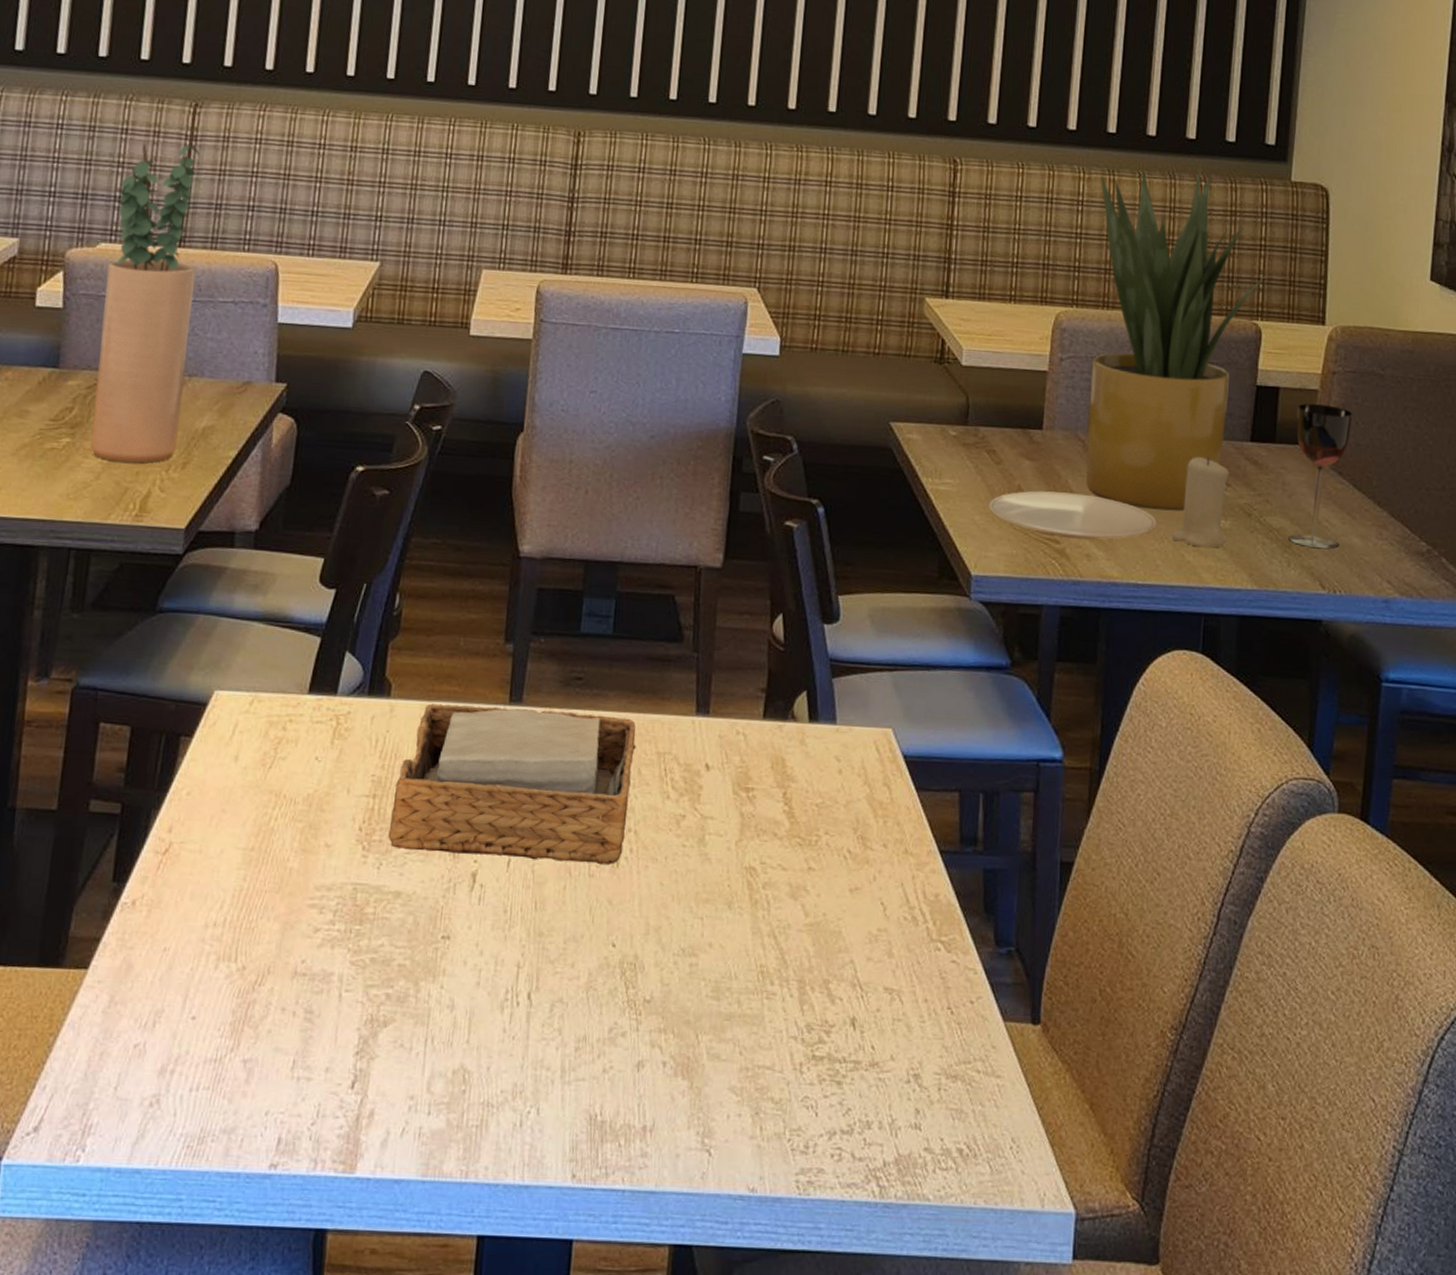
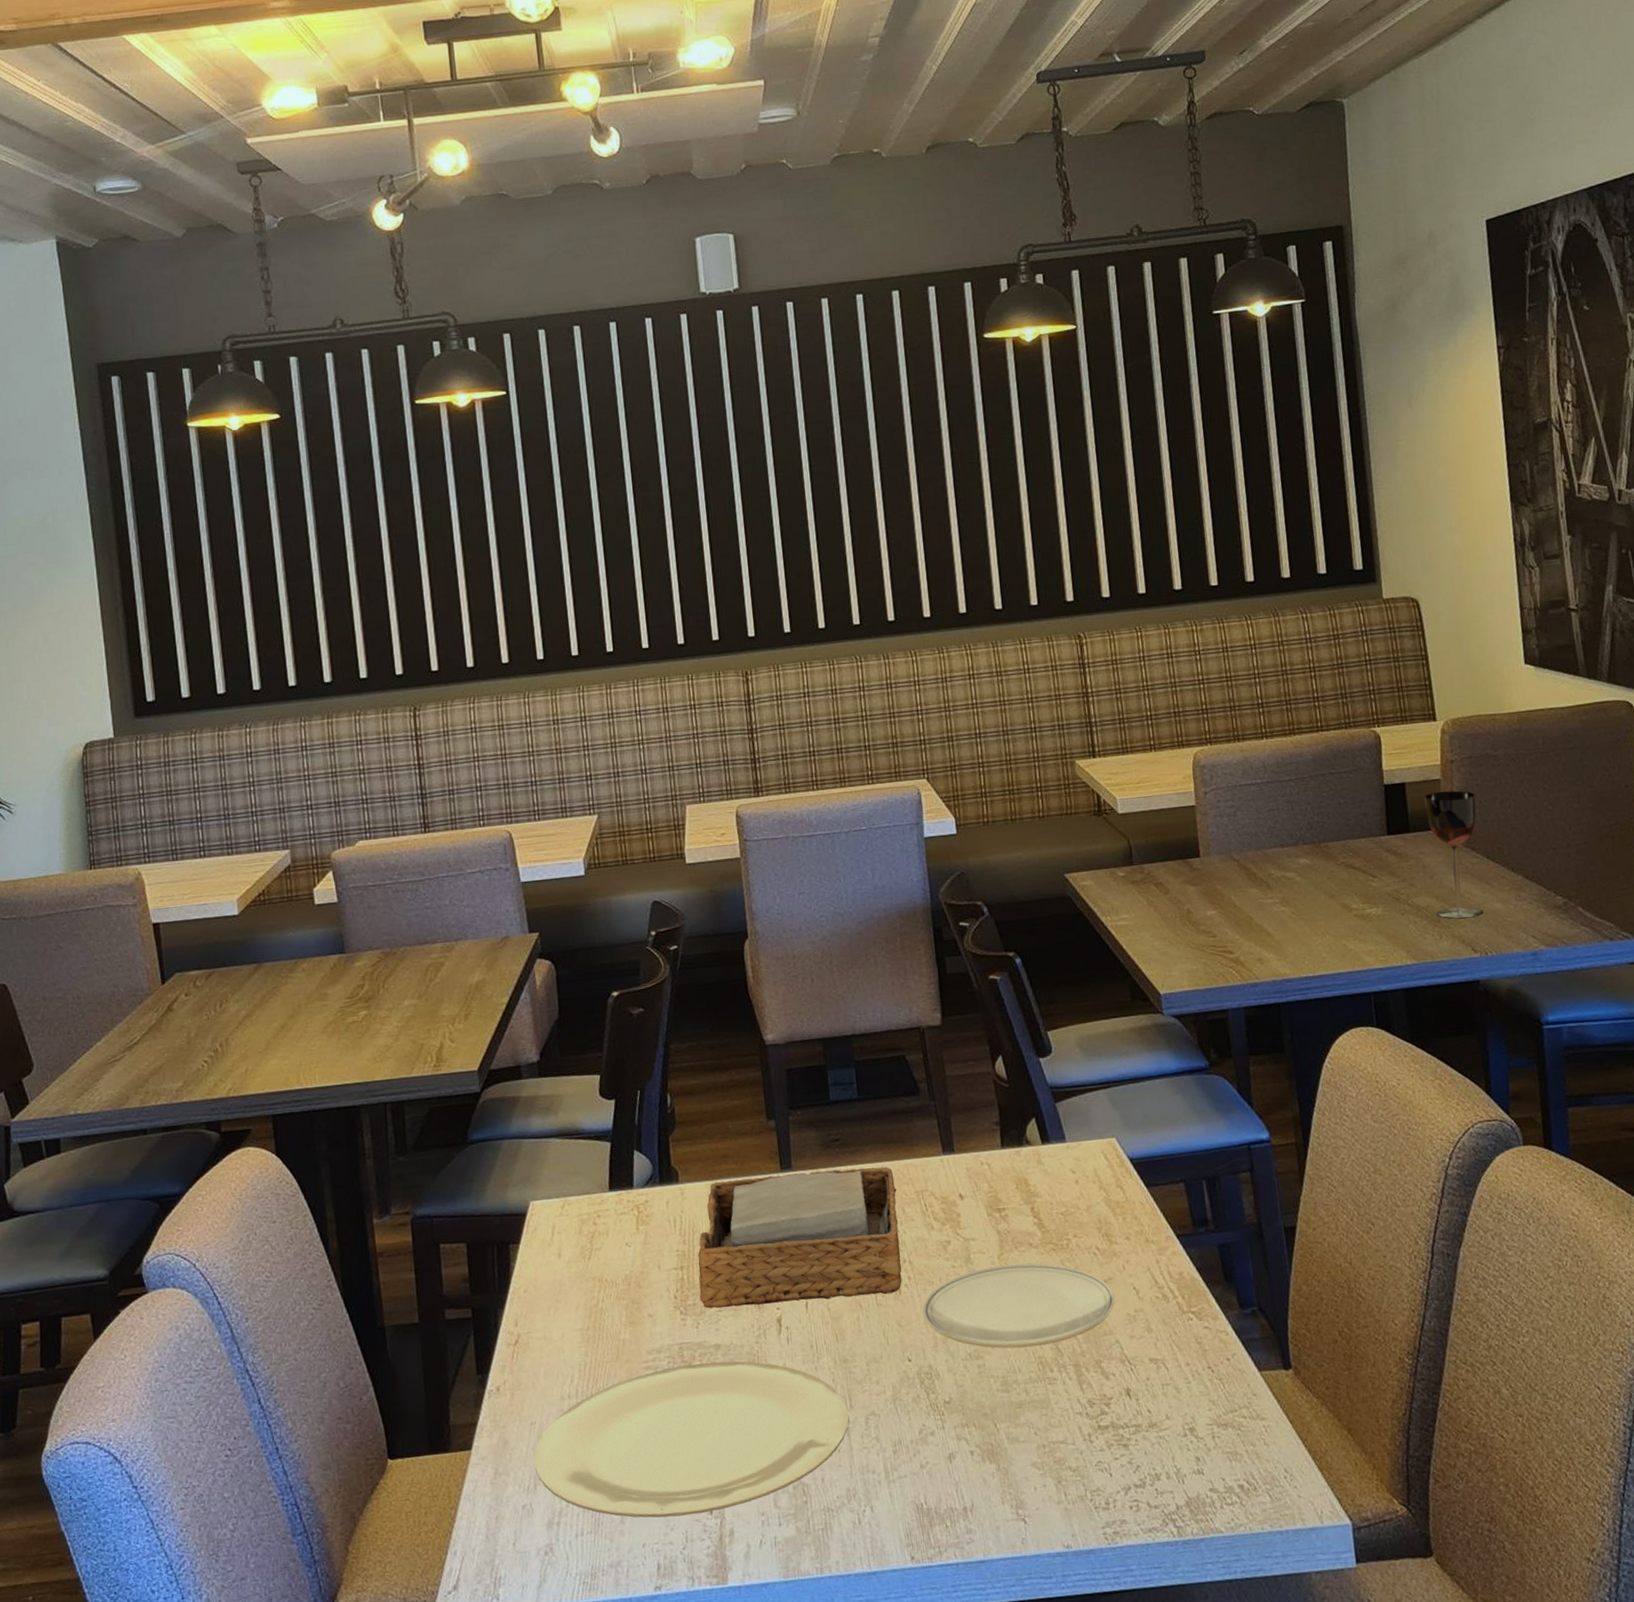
vase: present [90,129,200,463] -> none [365,730,457,1024]
plate: none [158,910,533,1086] -> present [534,1361,849,1518]
plate: none [639,852,858,953] -> present [922,1263,1115,1349]
plate: present [989,491,1157,540] -> none [1165,907,1317,948]
planter: present [1086,166,1266,510] -> none [1211,600,1376,910]
candle: present [1171,456,1229,548] -> none [1331,855,1382,936]

